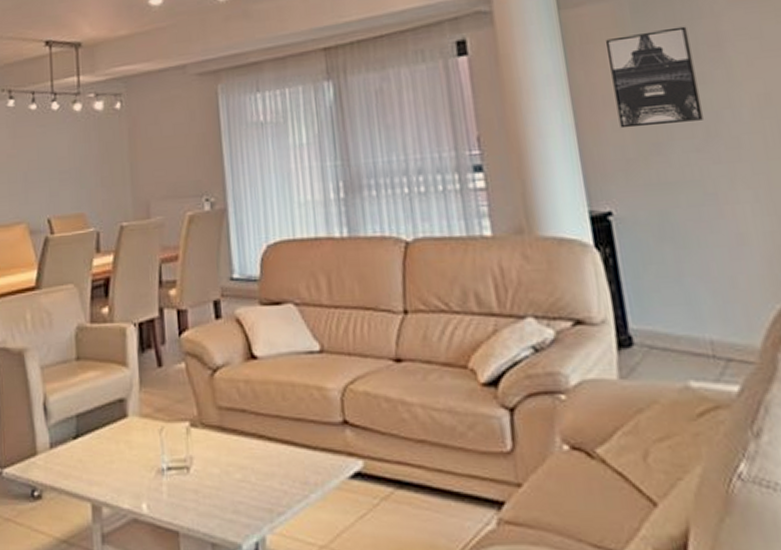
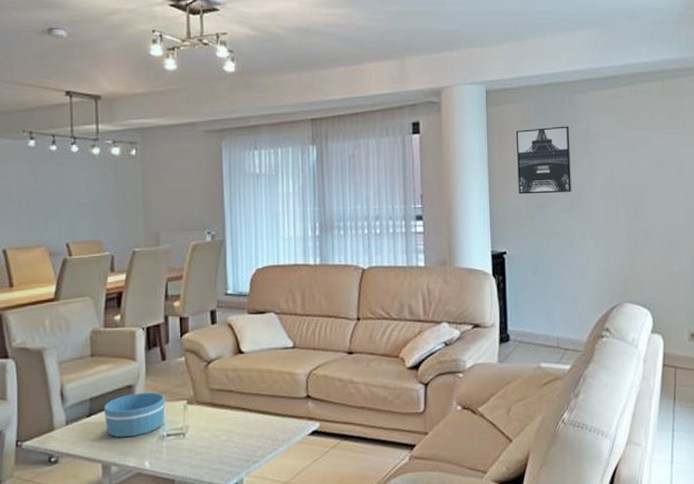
bowl: none [91,408,164,469] -> present [103,392,166,438]

